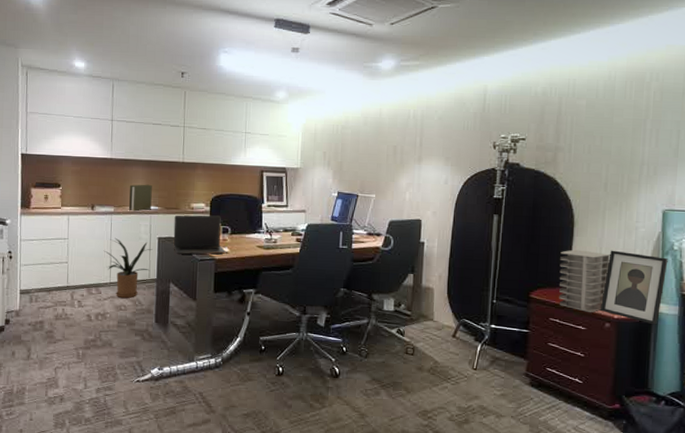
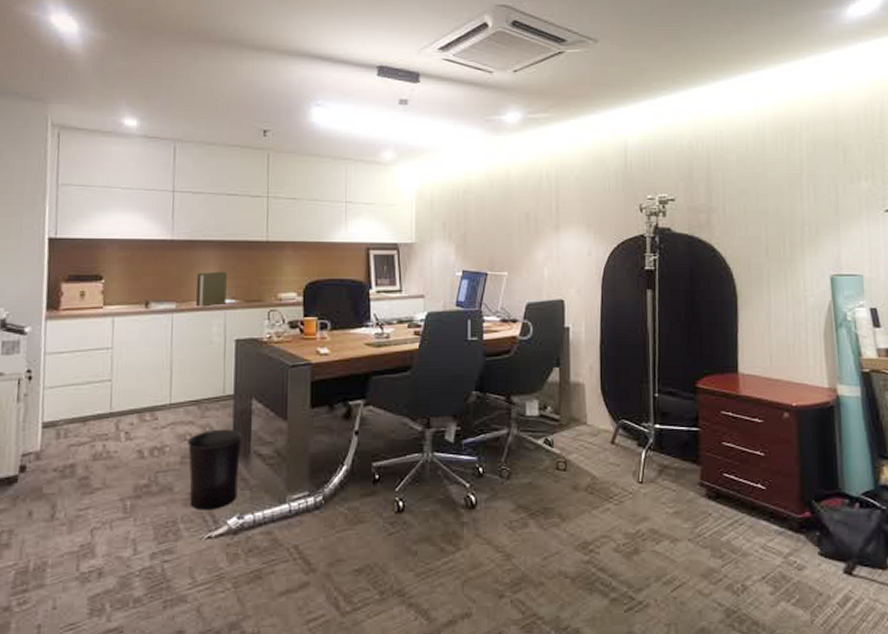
house plant: present [103,237,153,298] -> none [161,343,229,423]
waste bin: none [123,303,163,362] -> present [188,429,242,510]
laptop computer: present [173,215,226,255] -> none [255,307,325,361]
file organizer: present [559,249,611,313] -> none [726,326,781,402]
picture frame: present [599,250,668,325] -> none [775,325,843,411]

